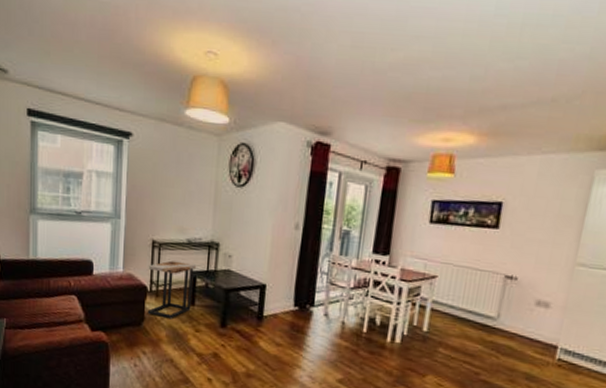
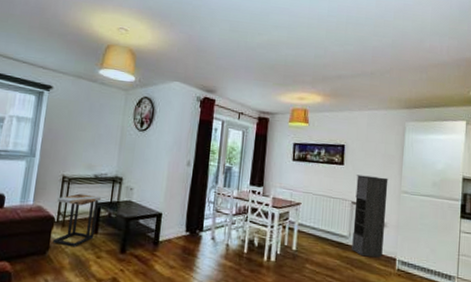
storage cabinet: none [499,241,560,345] -> present [352,174,389,258]

